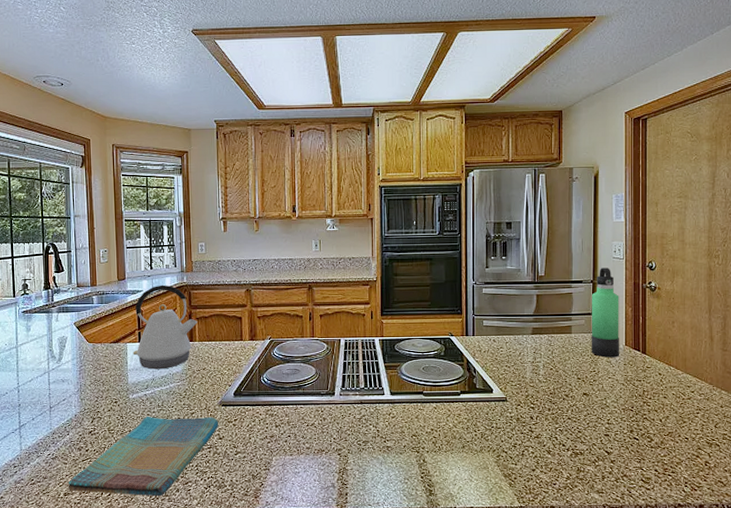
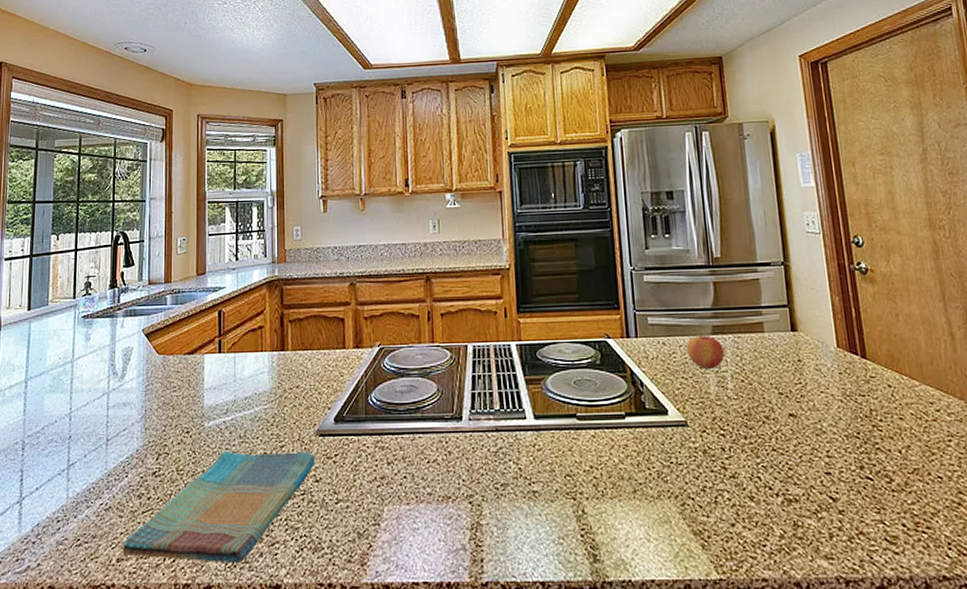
kettle: present [133,285,198,369] -> none [211,279,291,388]
apple: none [511,332,539,360] -> present [686,332,724,369]
thermos bottle: present [591,268,619,358] -> none [784,245,831,364]

